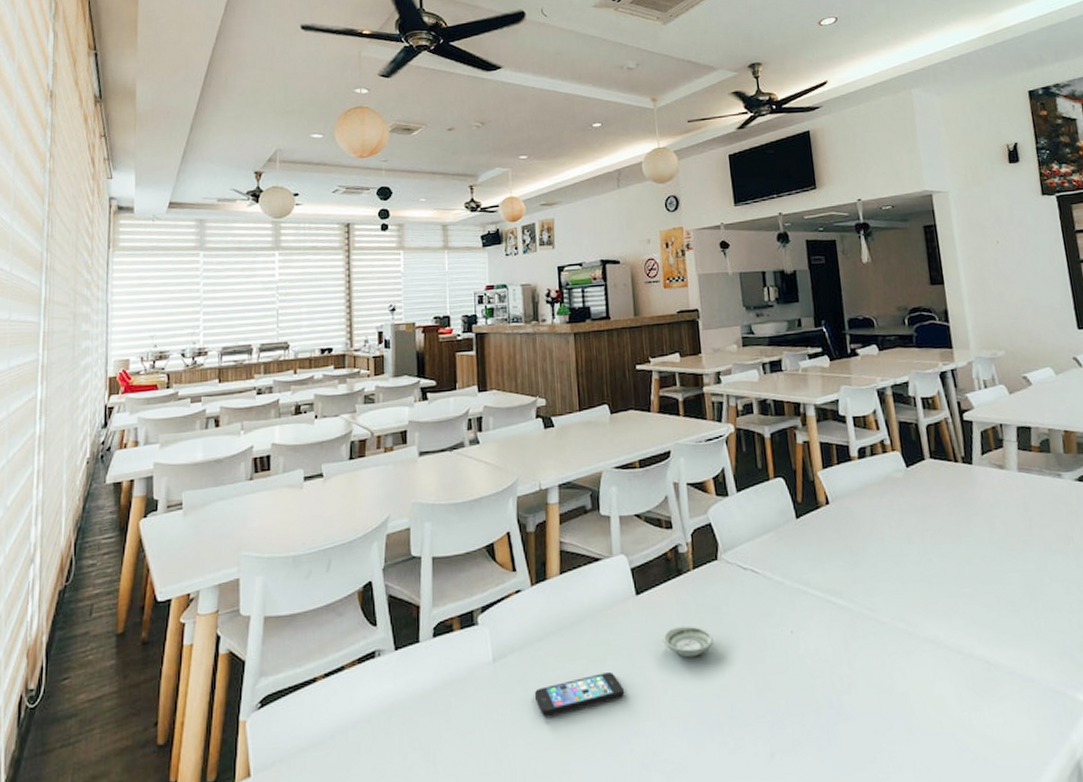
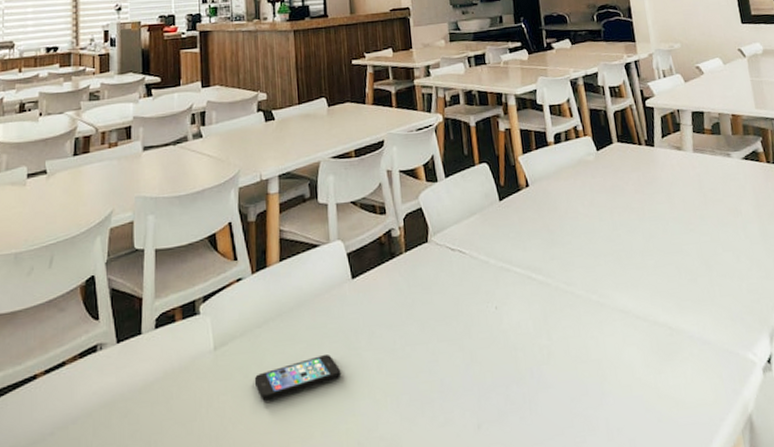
saucer: present [662,626,713,658] -> none [377,306,424,337]

